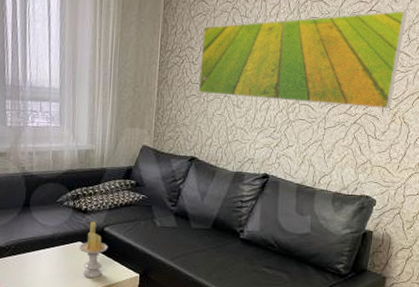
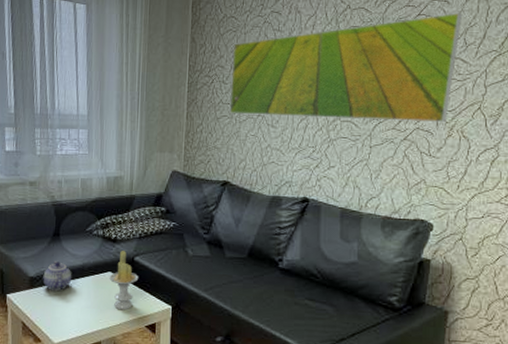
teapot: none [12,231,42,261] -> present [43,261,72,292]

